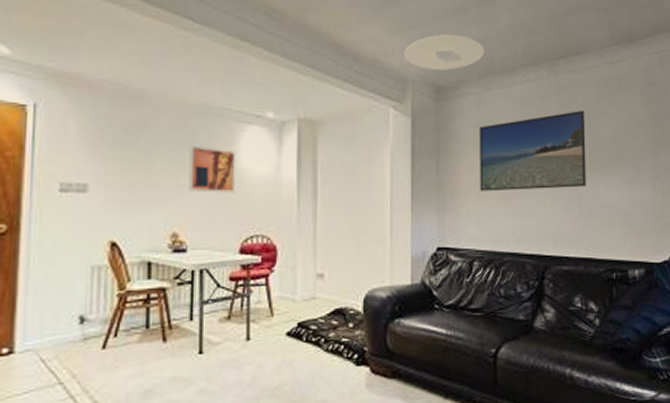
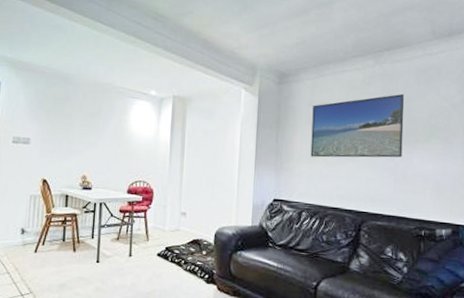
wall art: present [189,144,236,193] -> none [95,113,128,149]
ceiling light: present [404,34,485,71] -> none [255,32,321,60]

